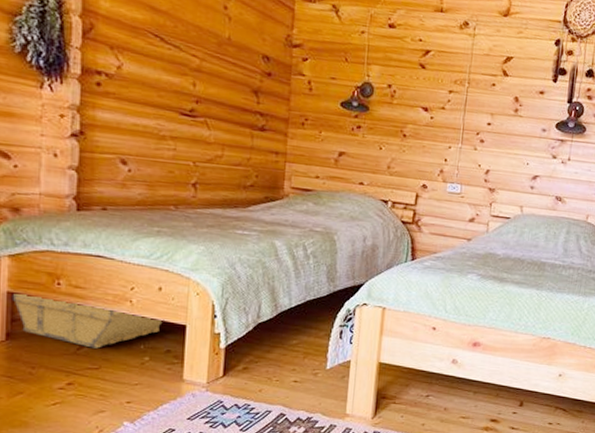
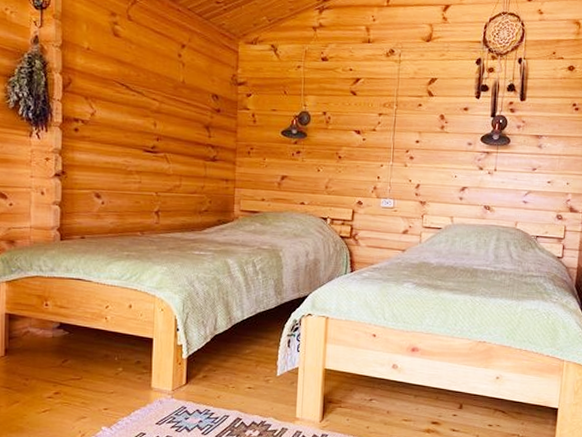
storage bin: present [12,294,165,349] -> none [9,315,135,361]

